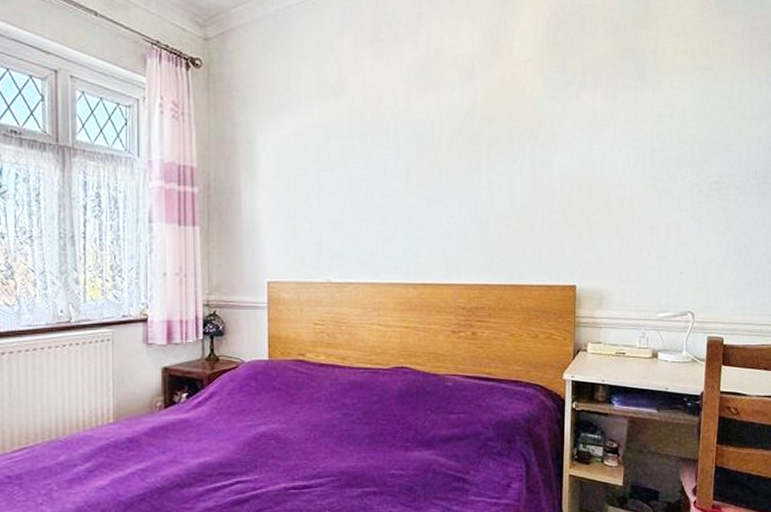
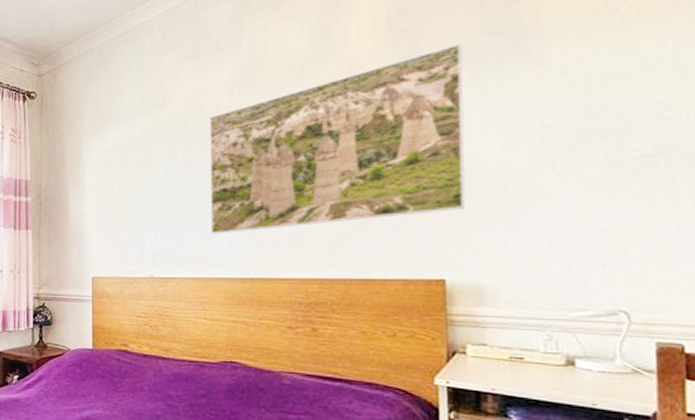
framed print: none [387,63,601,238] -> present [210,43,466,234]

